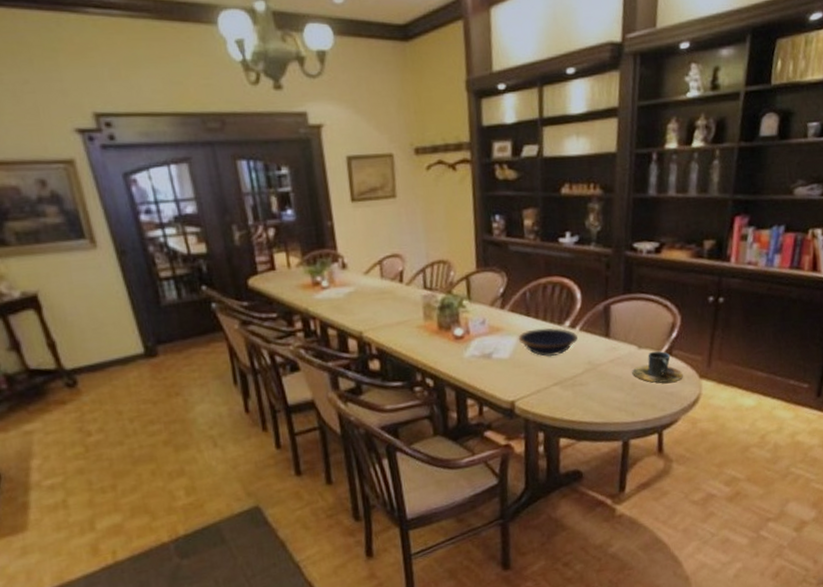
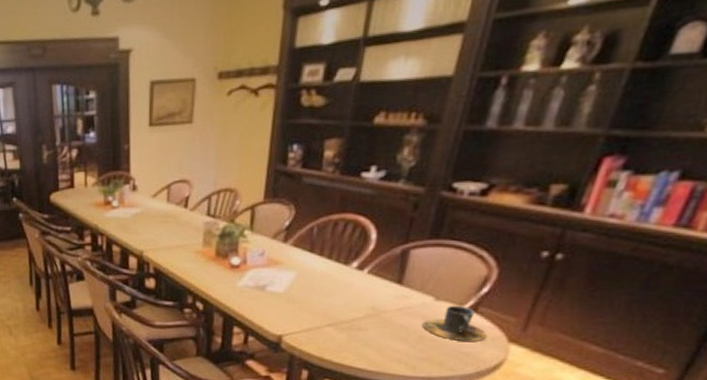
bowl: present [518,328,578,357] -> none [296,266,364,297]

